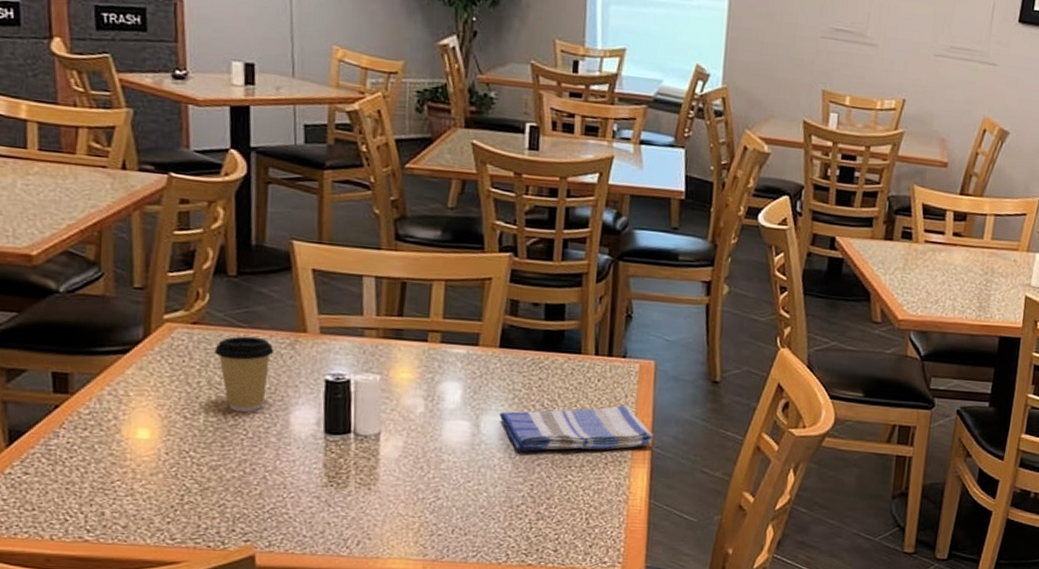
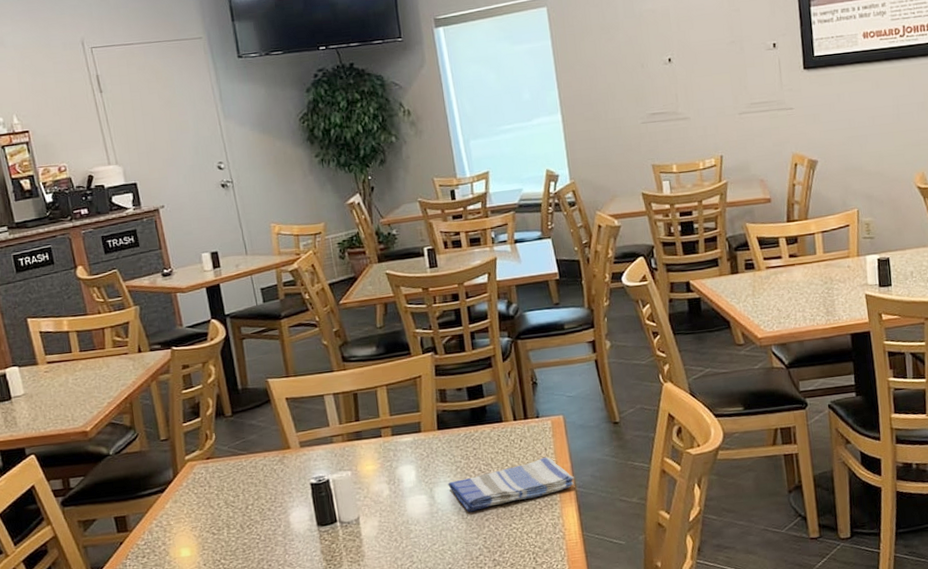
coffee cup: present [214,336,274,413] -> none [225,459,269,522]

